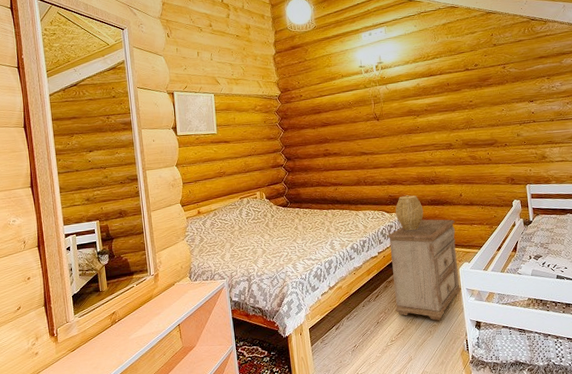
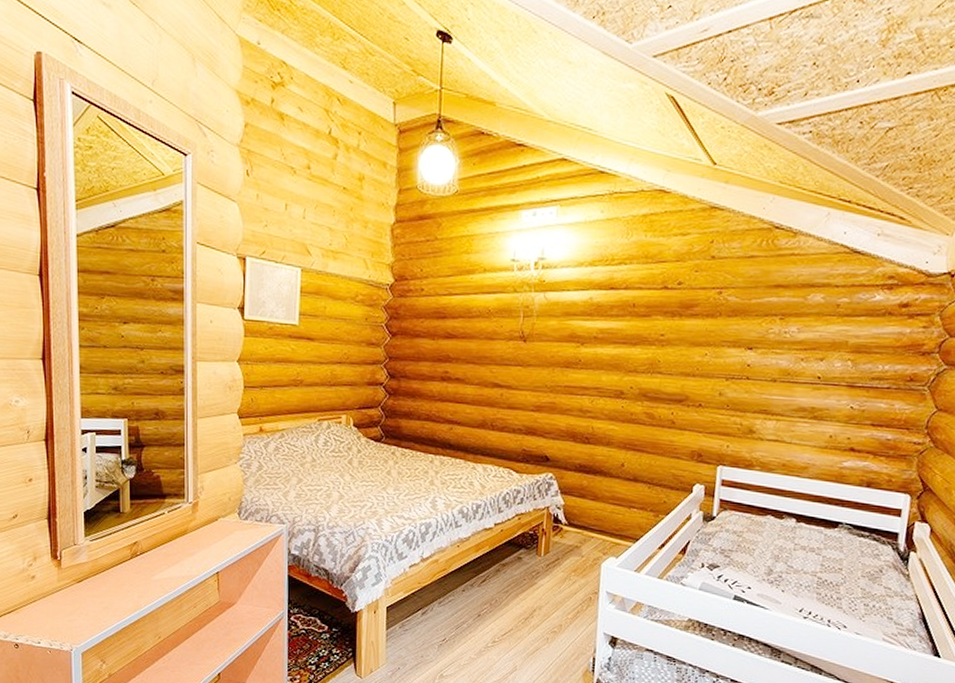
nightstand: present [387,219,461,321] -> none [505,489,608,626]
woven basket: present [395,195,424,231] -> none [527,453,567,503]

